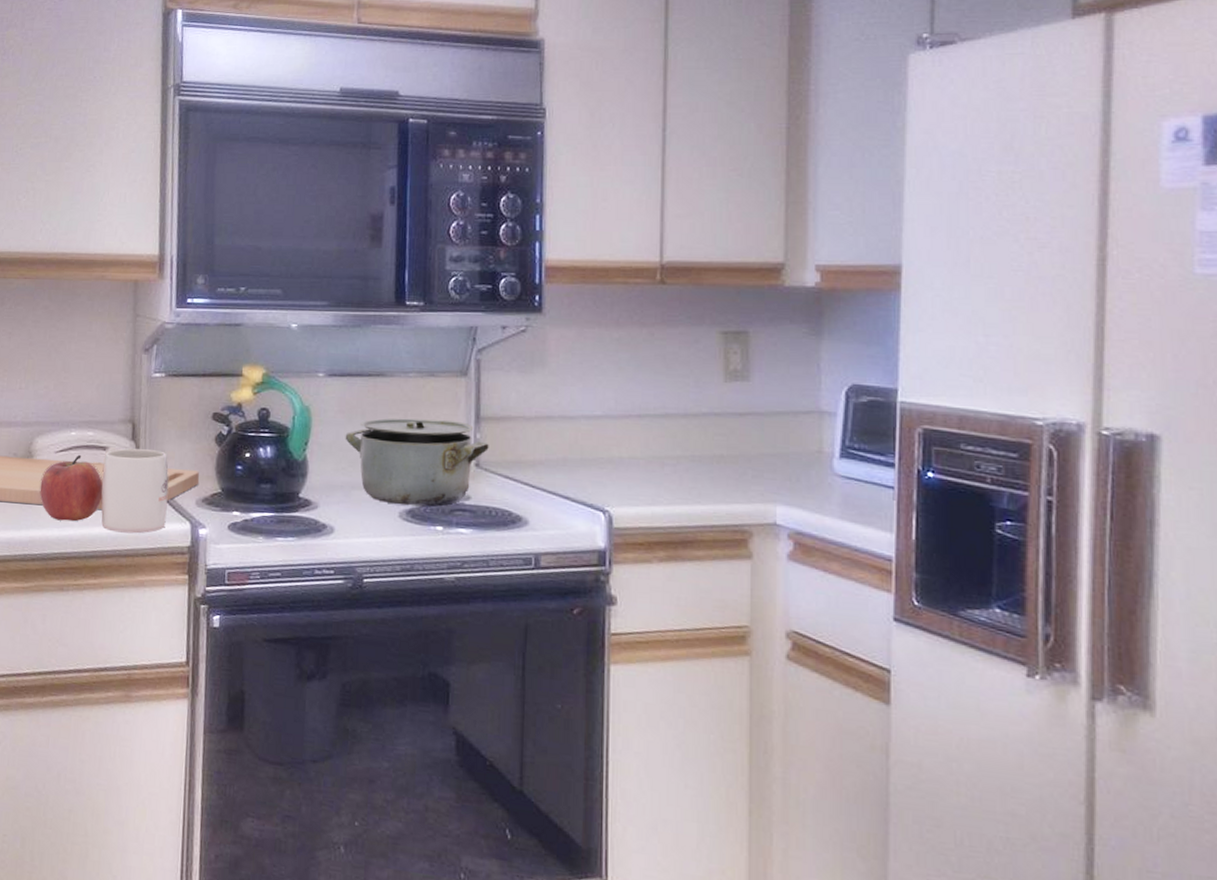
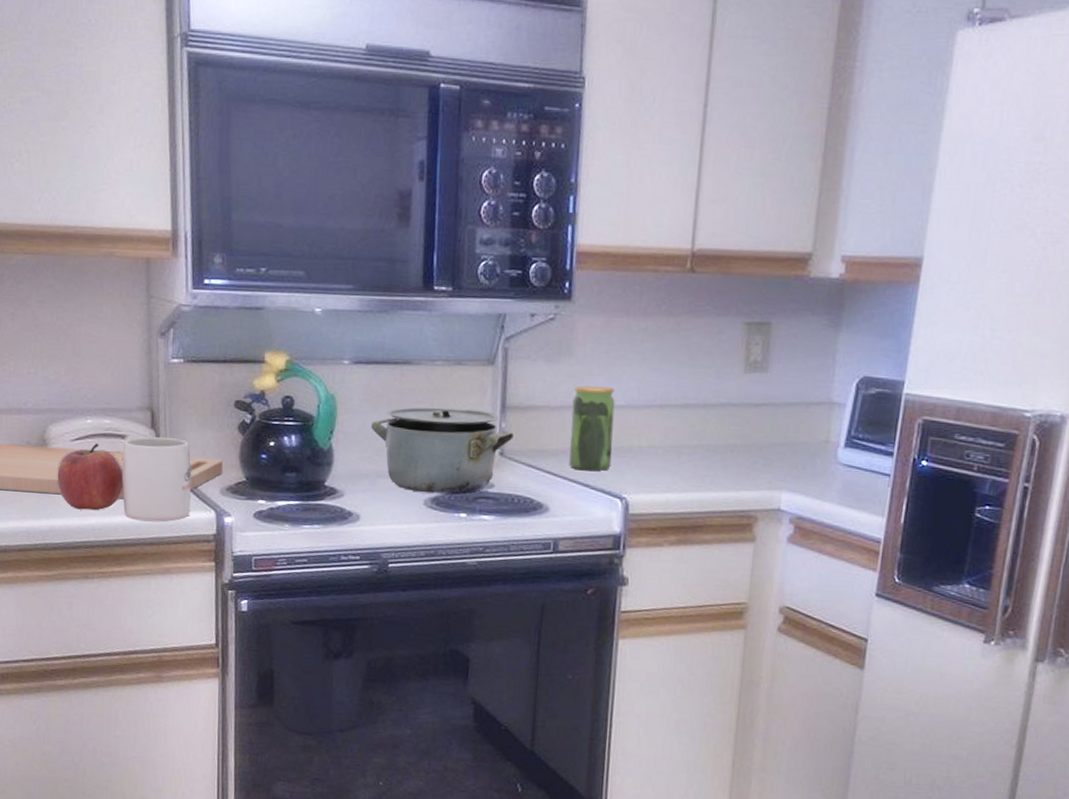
jar: none [546,396,592,483] -> present [569,385,615,471]

